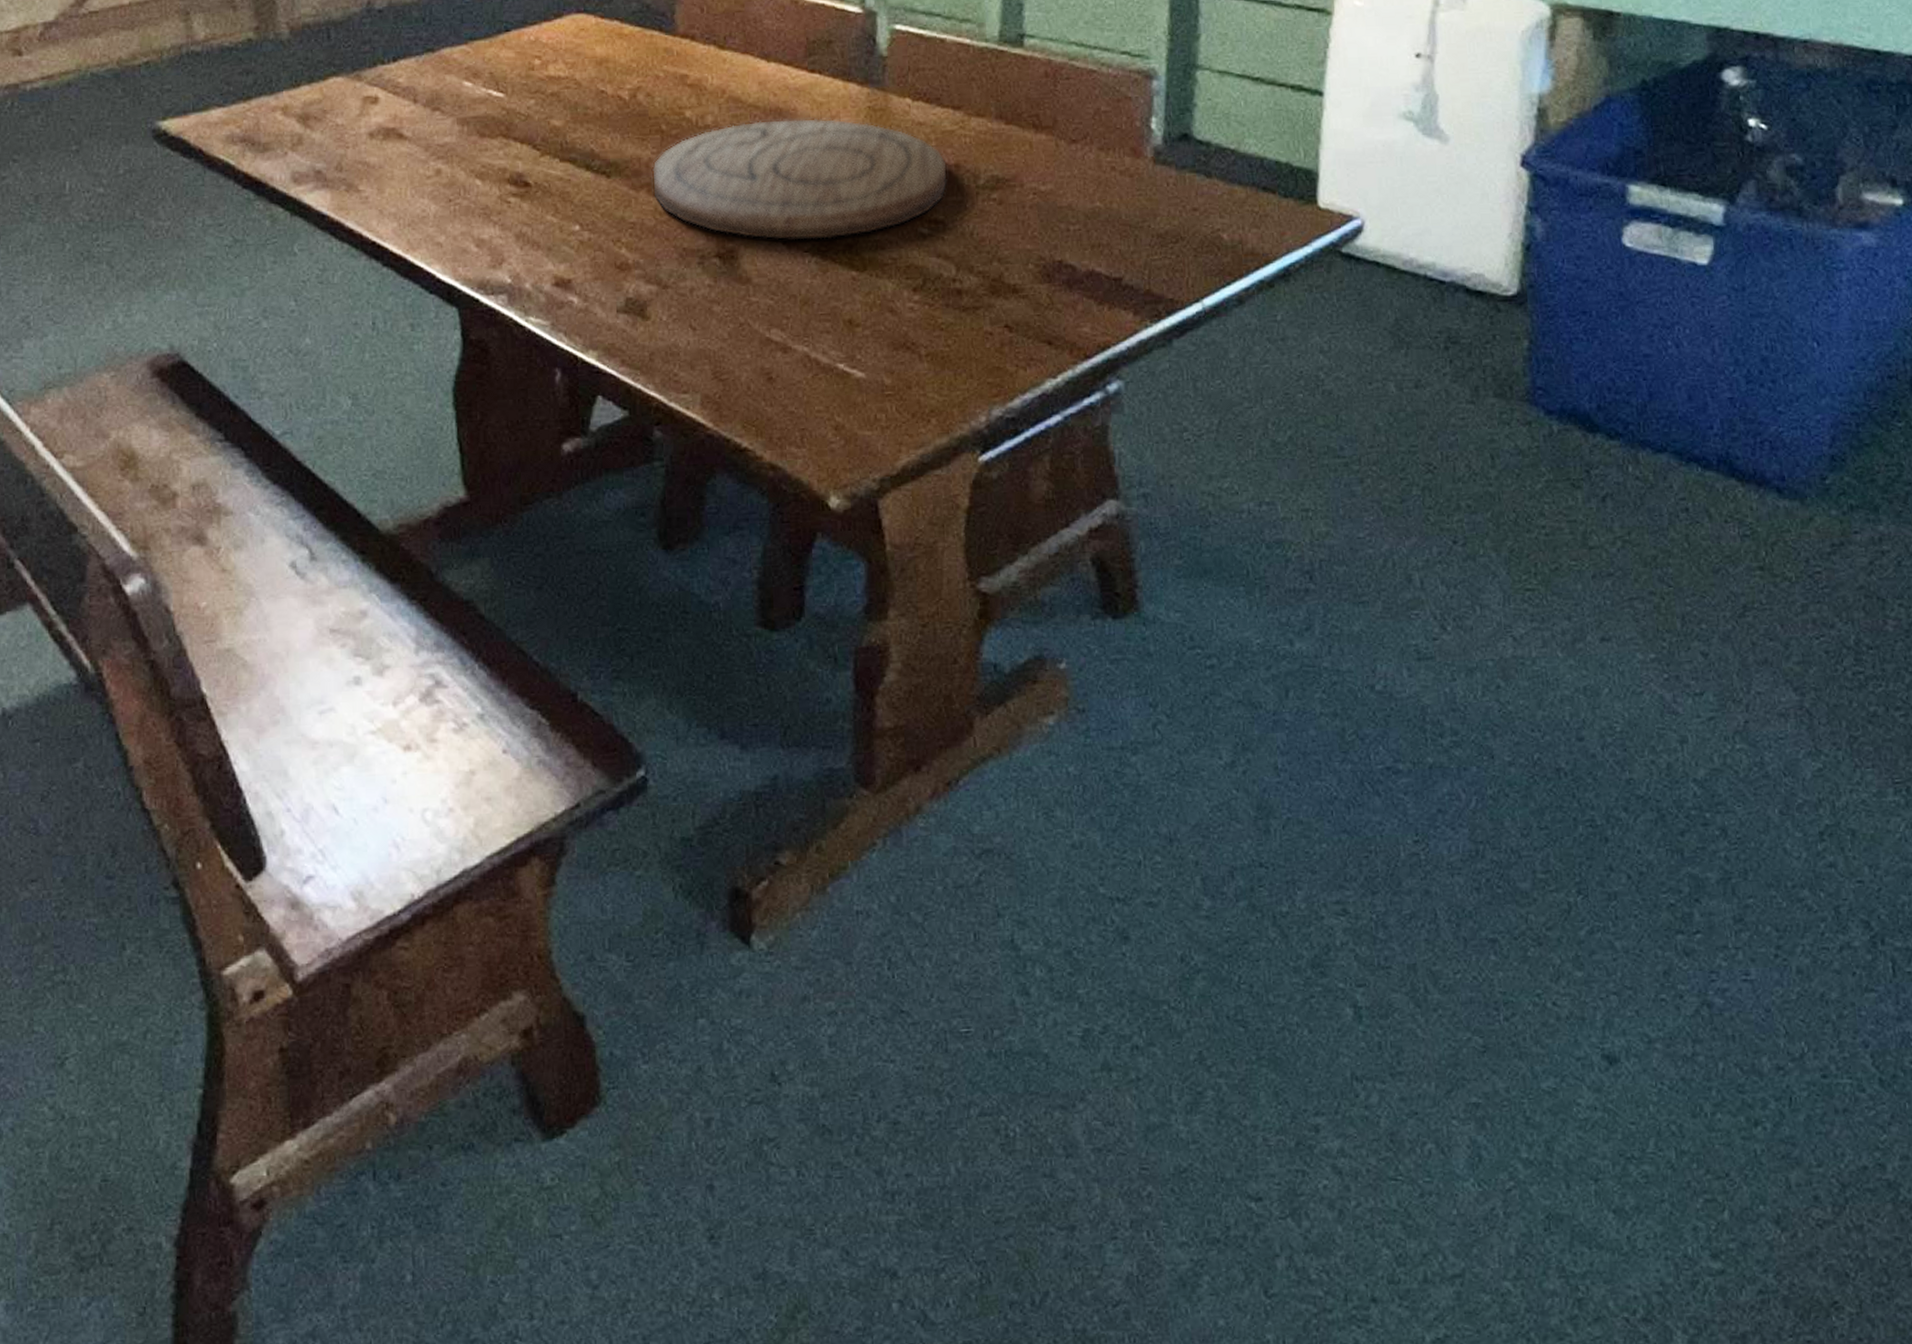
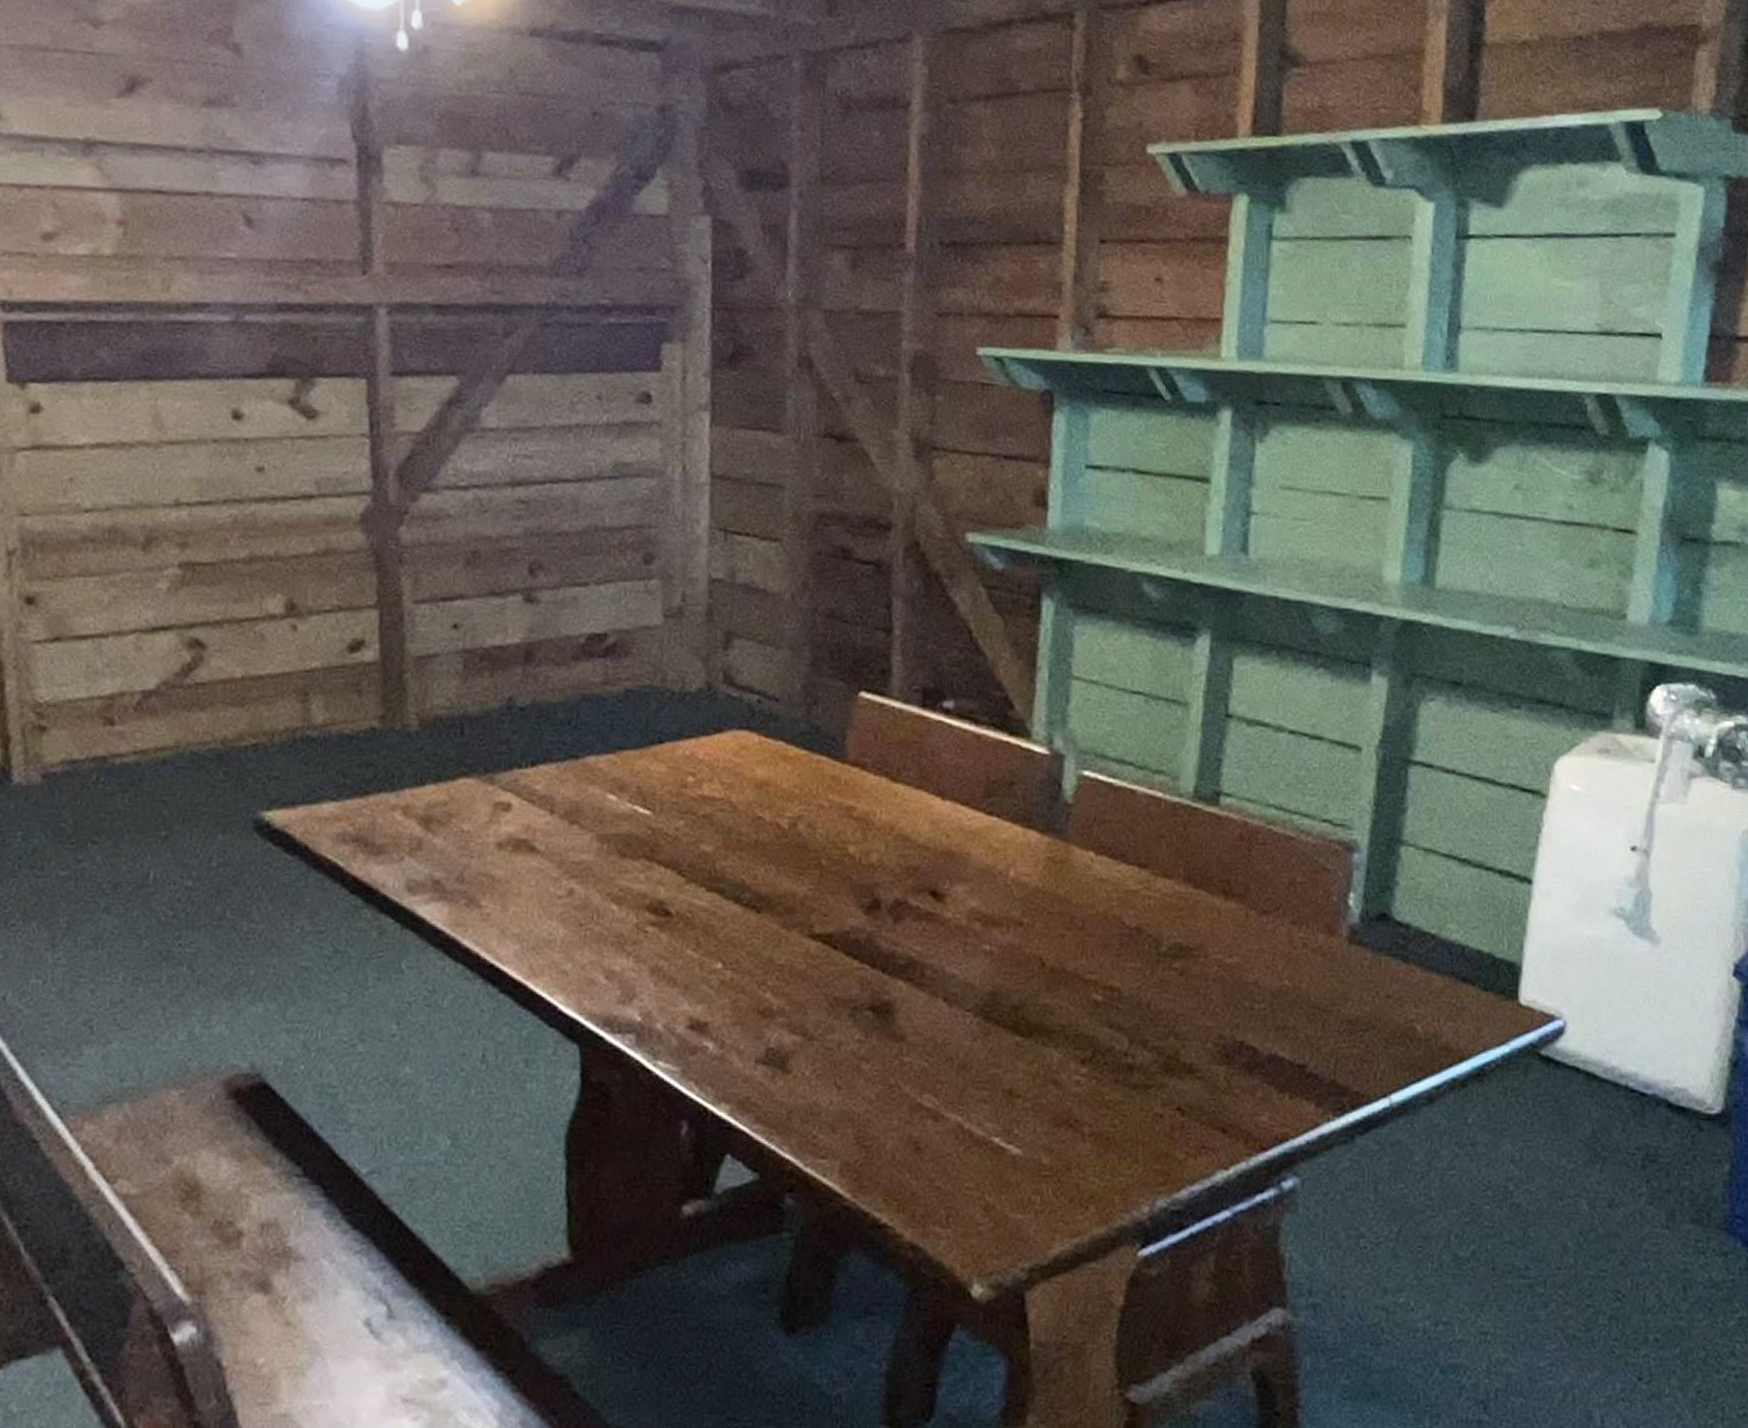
cutting board: present [651,118,948,241] -> none [806,862,1129,999]

